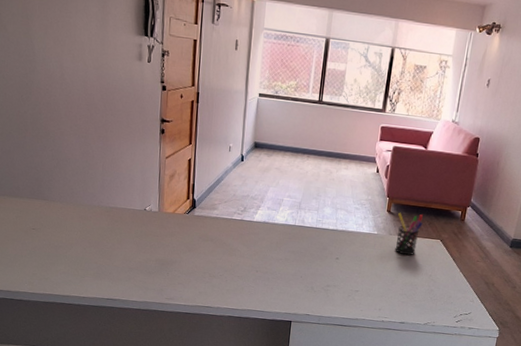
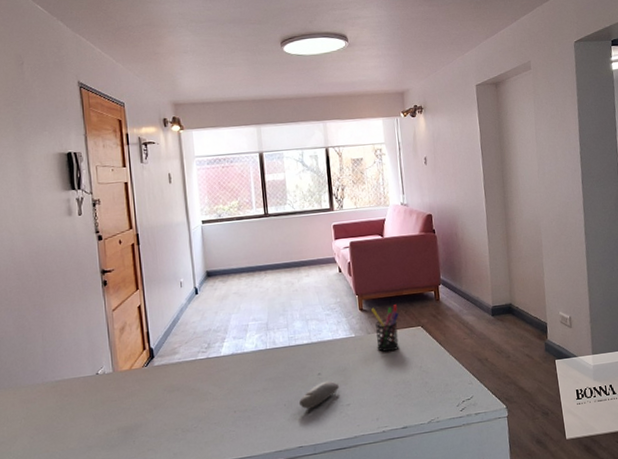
computer mouse: none [313,266,352,286] -> present [298,381,339,410]

